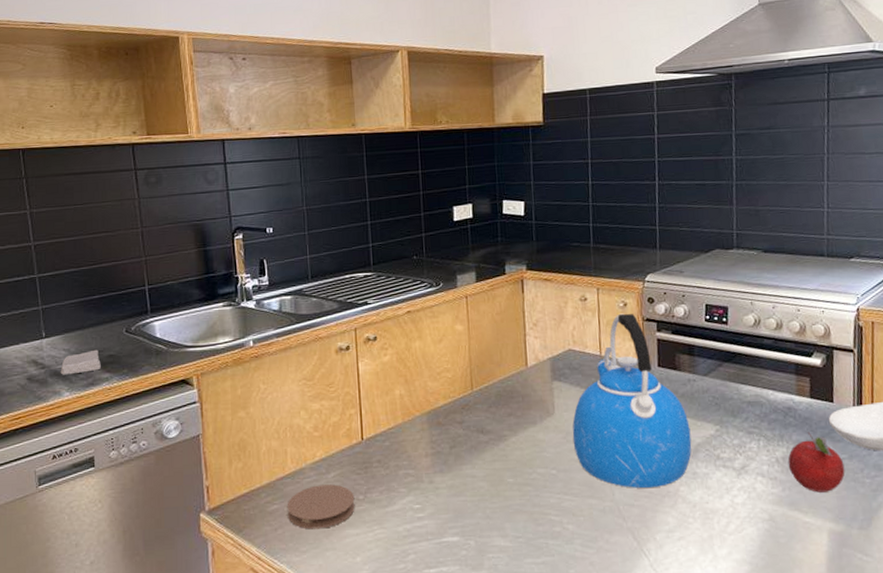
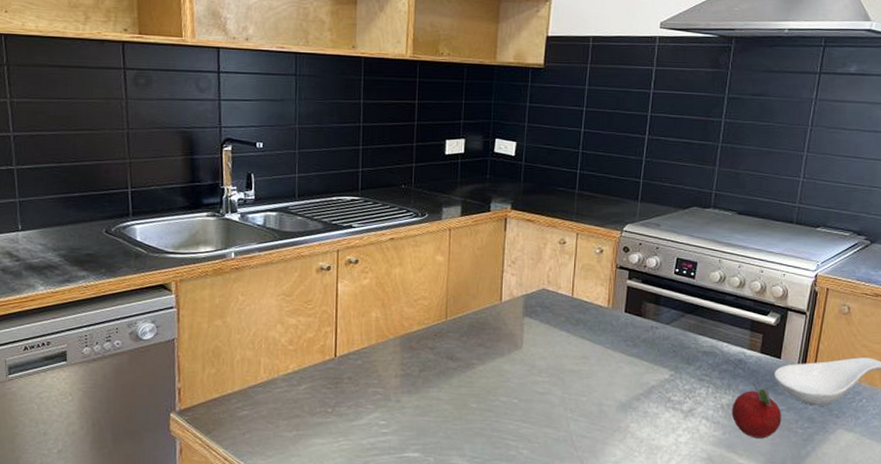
soap bar: present [60,349,101,375] -> none [35,247,78,270]
coaster: present [287,484,355,530] -> none [256,395,323,436]
kettle: present [572,313,692,488] -> none [536,259,647,422]

